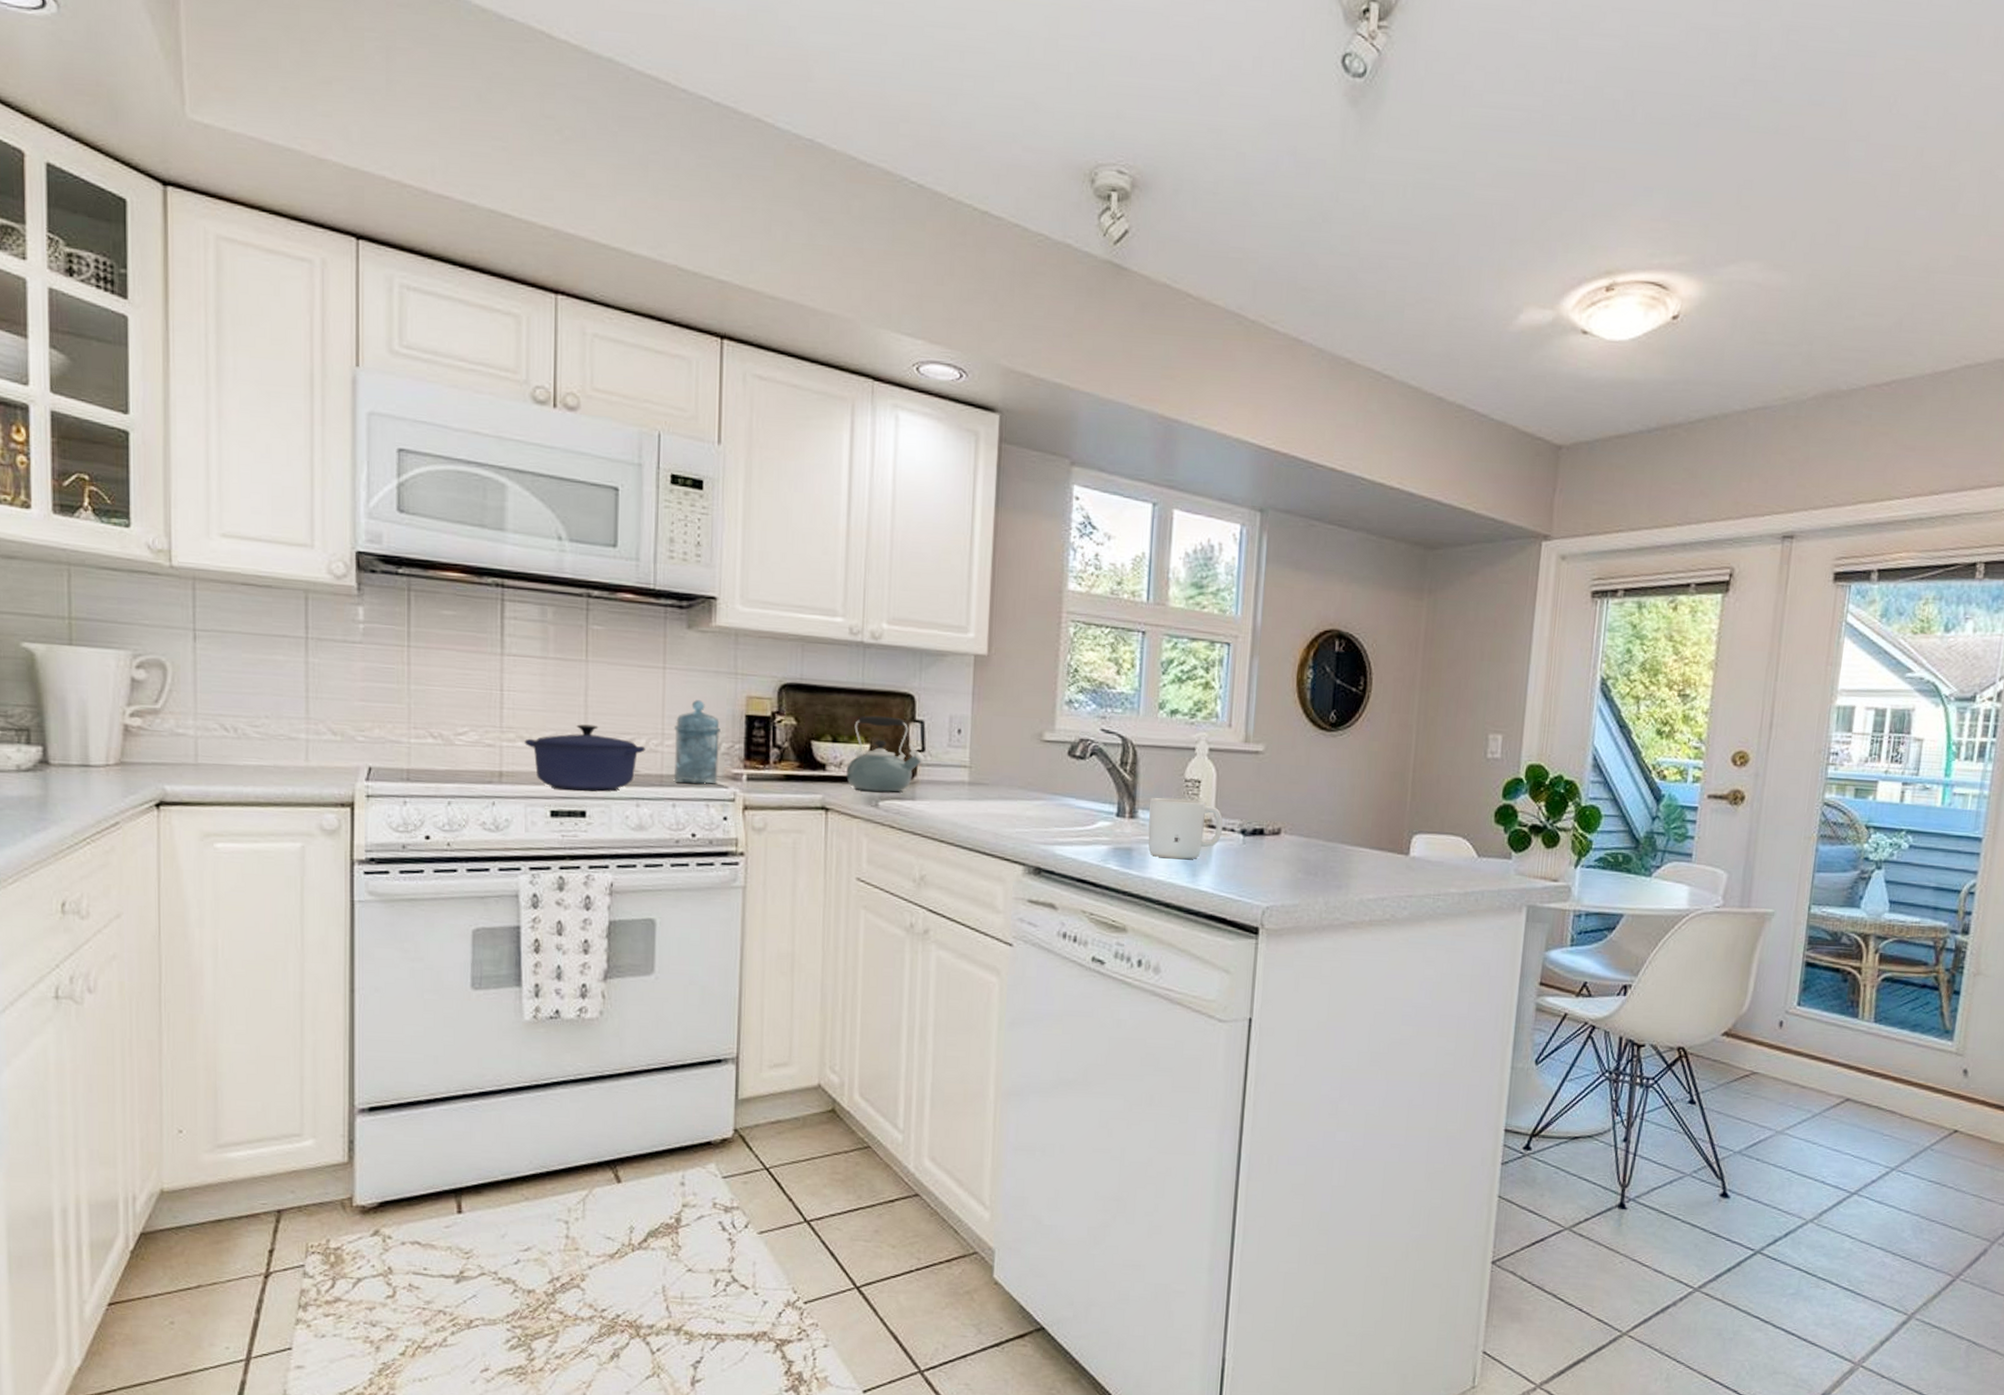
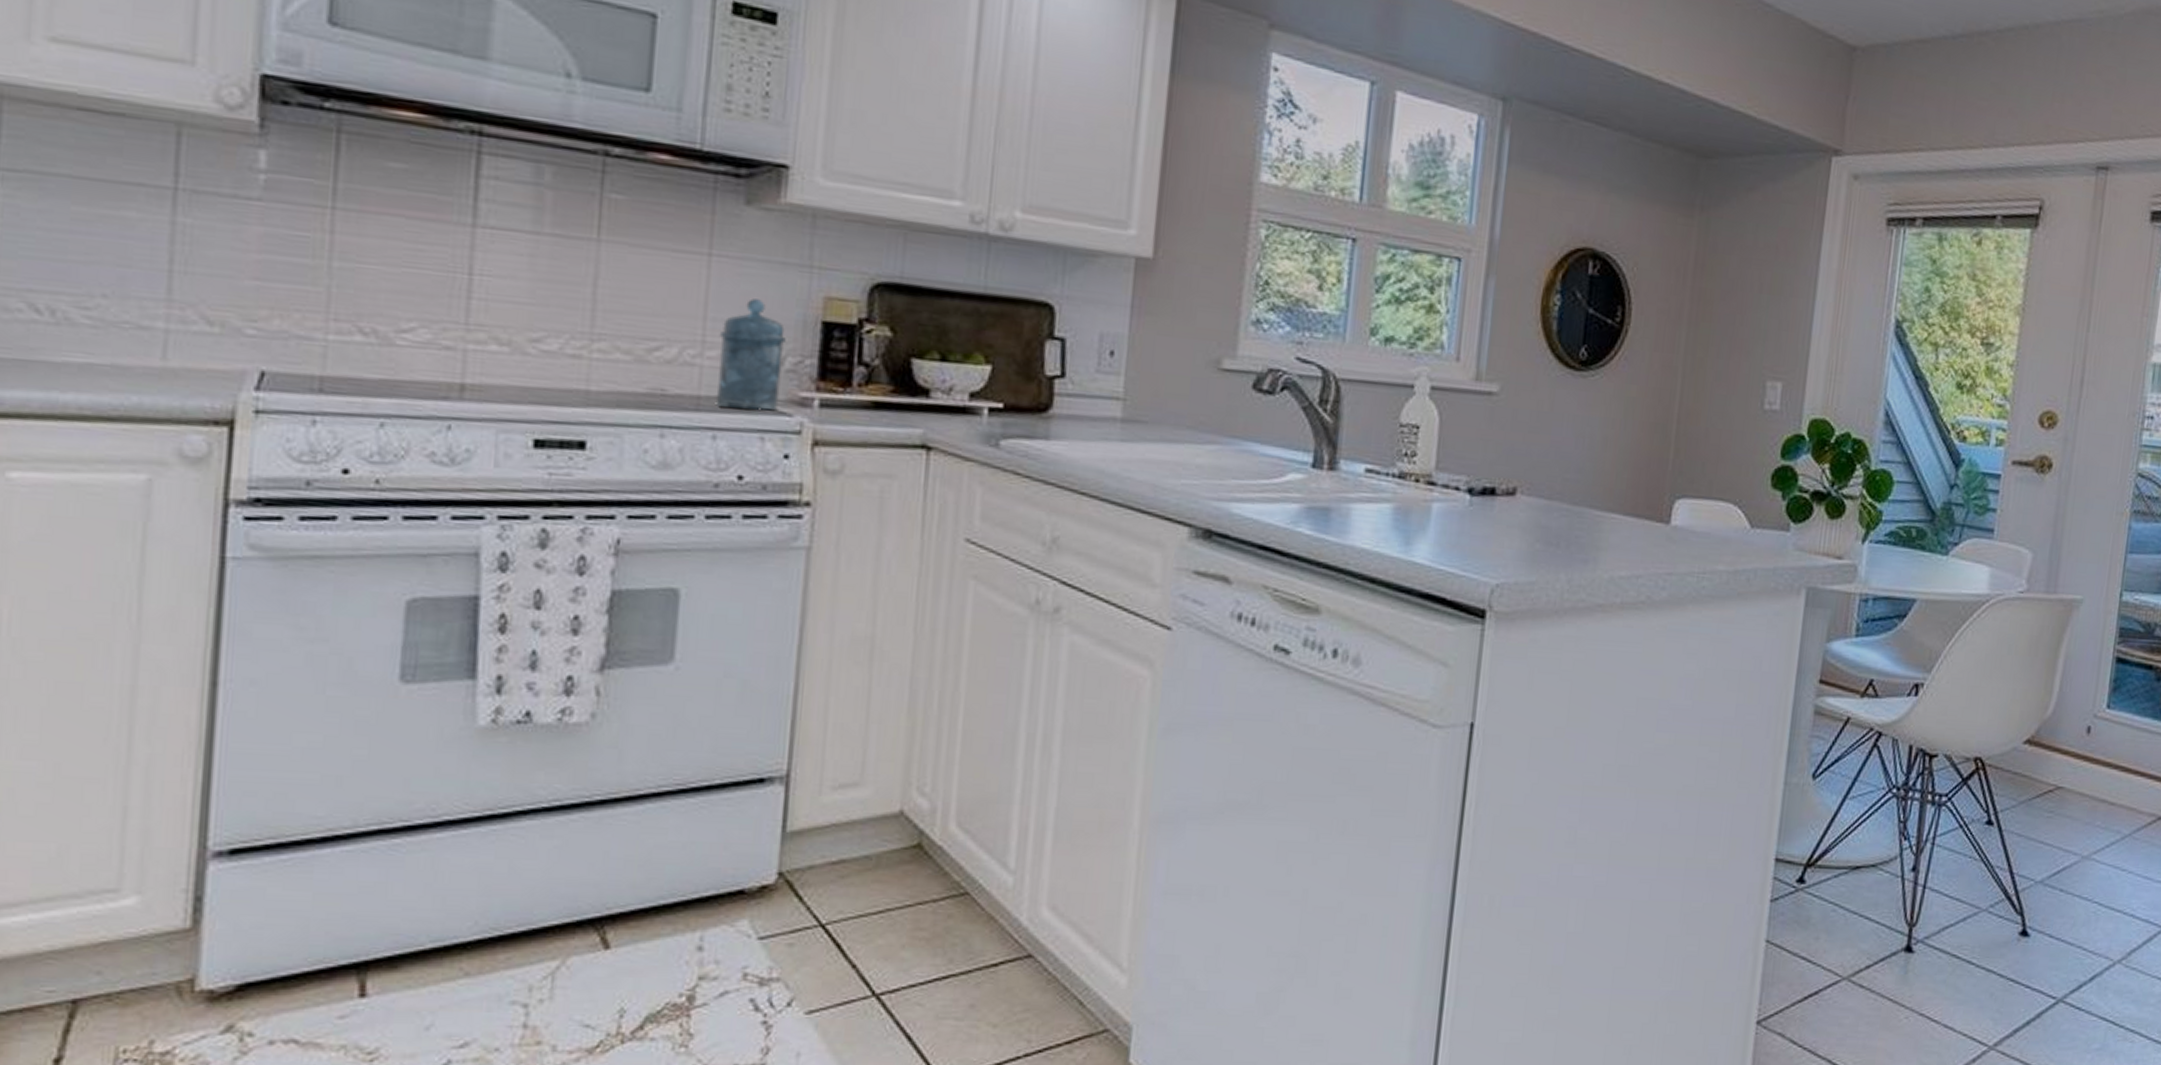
cooking pot: present [524,724,646,791] -> none [500,324,677,415]
kettle: present [846,715,925,792] -> none [957,328,1065,429]
mug: present [1148,797,1224,860] -> none [1350,445,1446,524]

